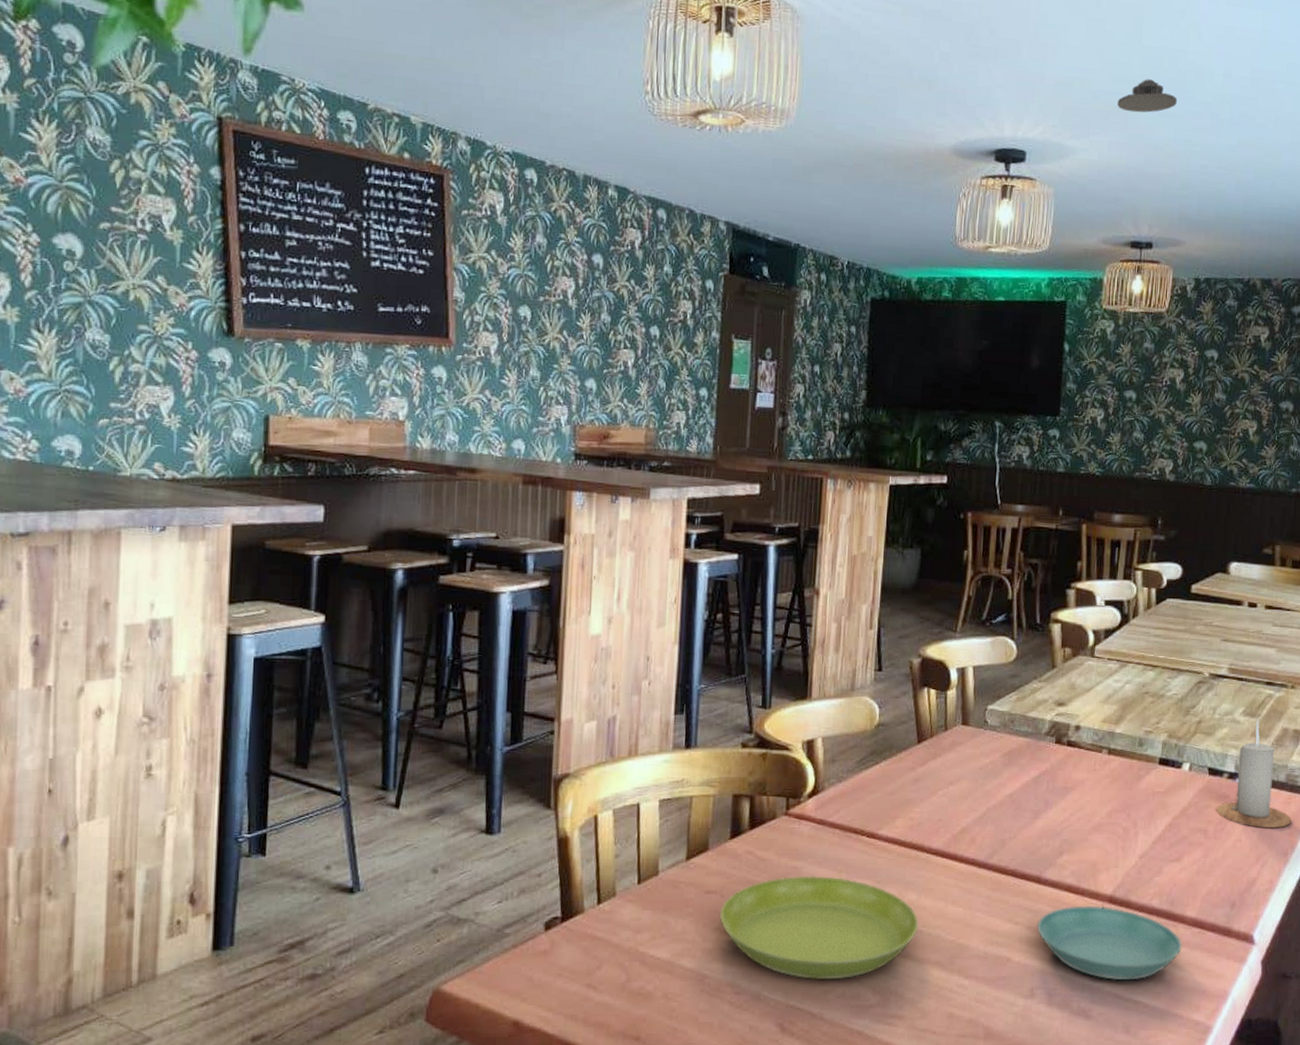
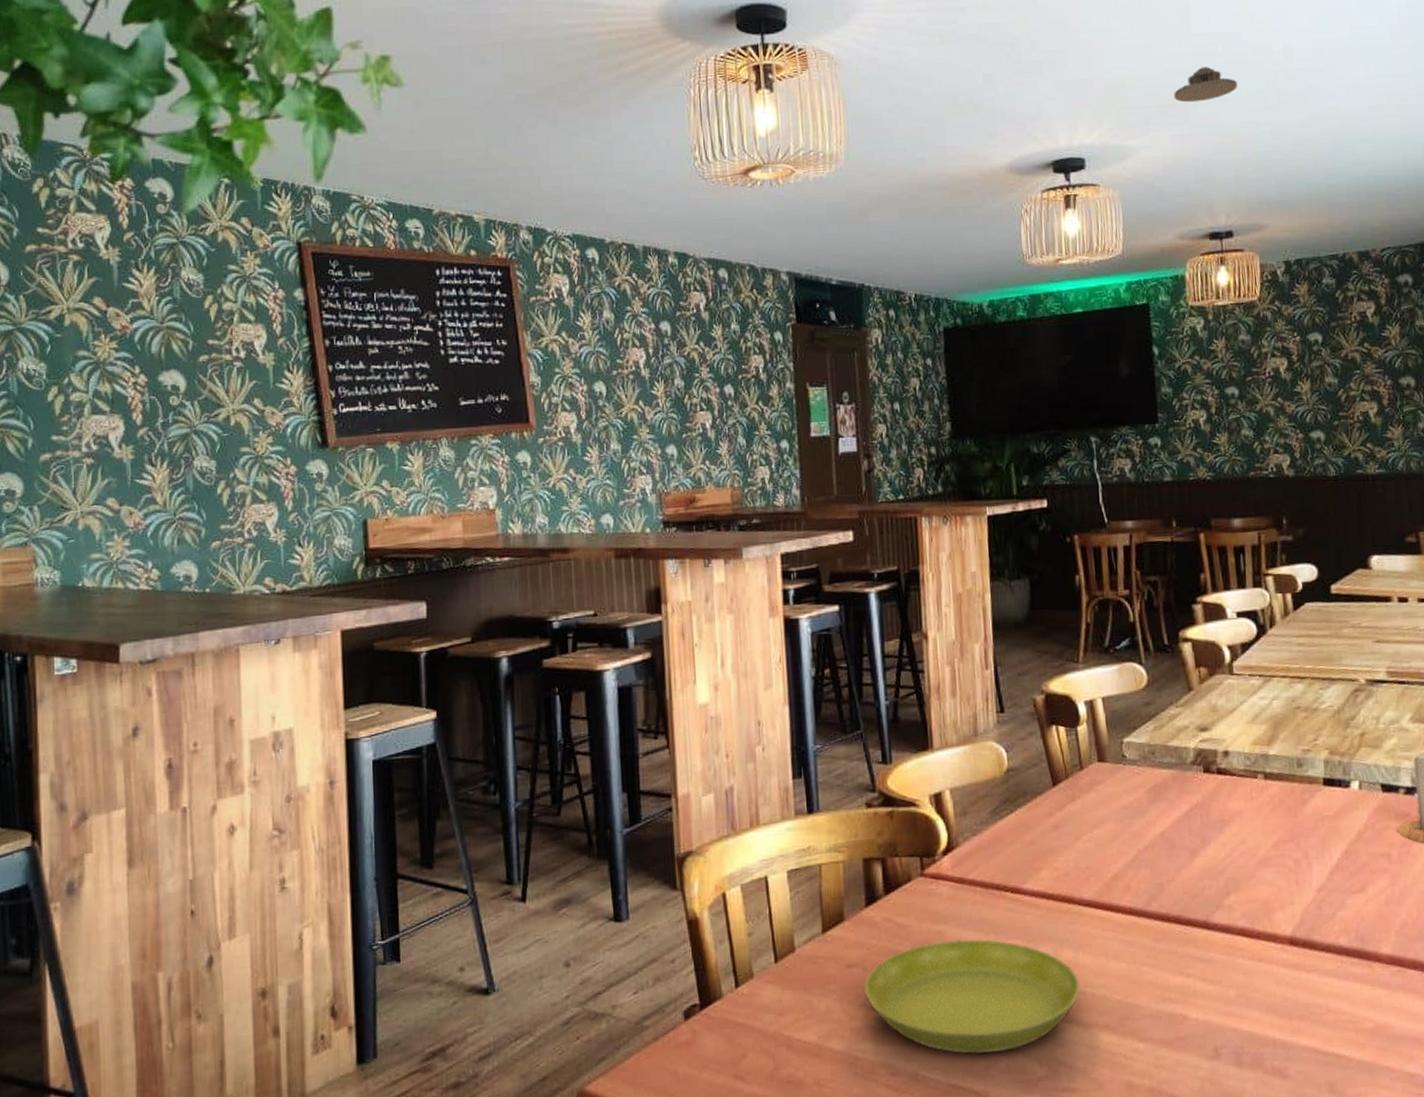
saucer: present [1037,906,1183,981] -> none [1212,949,1382,1033]

